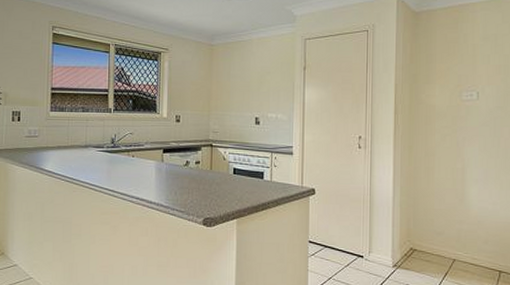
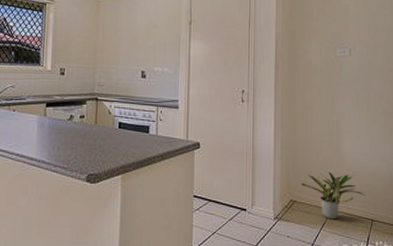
potted plant: none [422,221,494,270] -> present [301,172,366,220]

